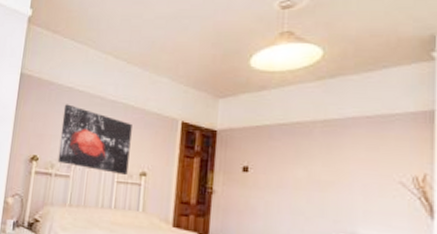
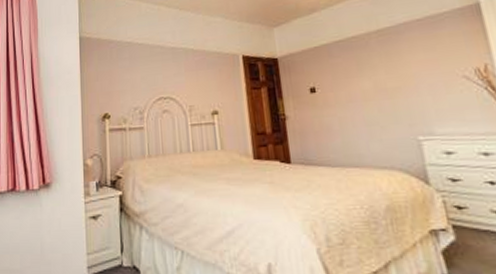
wall art: present [57,104,132,176] -> none [126,58,200,118]

